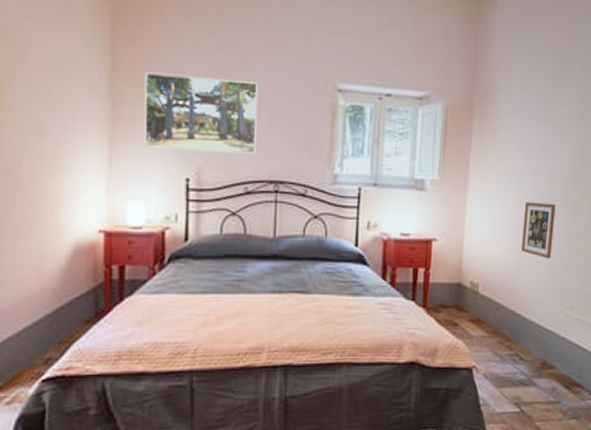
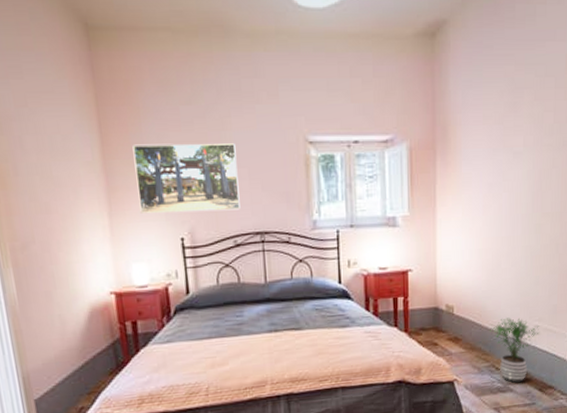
potted plant: none [516,302,571,377] -> present [490,317,540,384]
picture frame: present [520,202,556,259] -> none [489,226,519,278]

